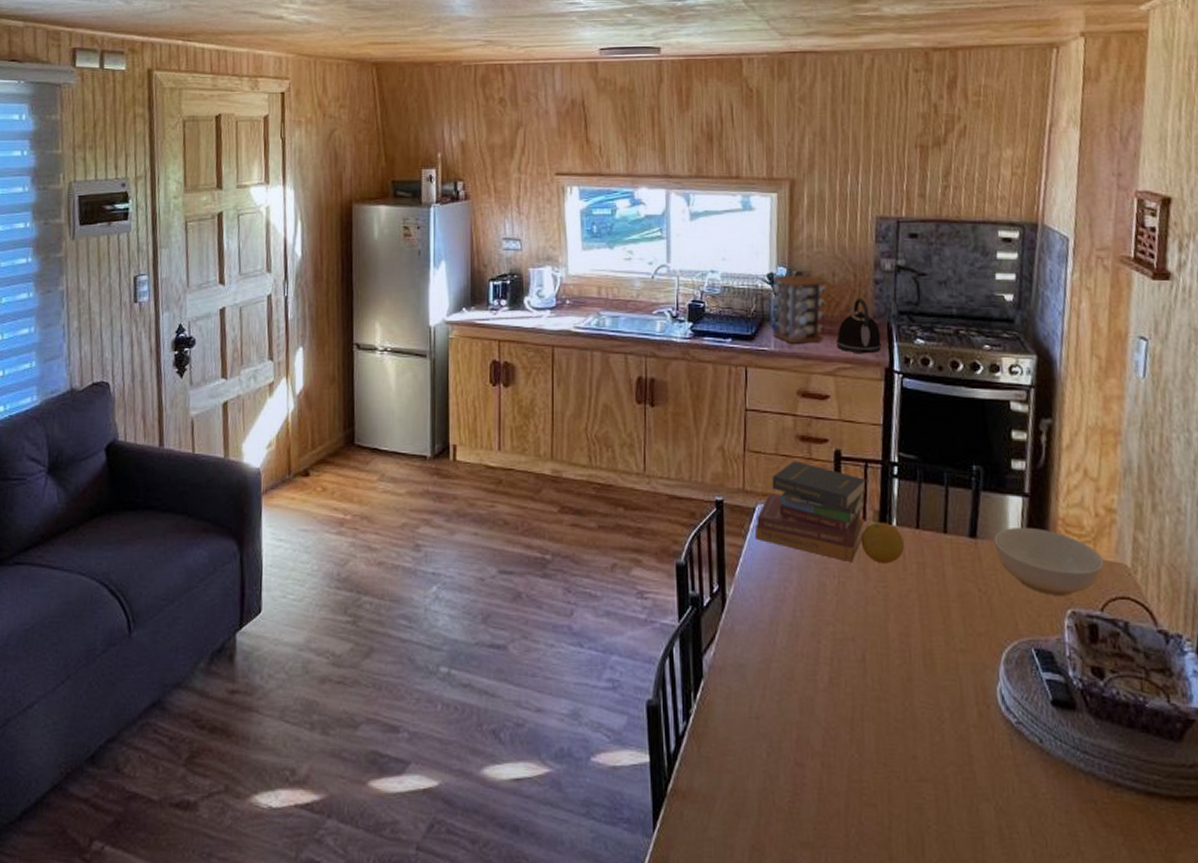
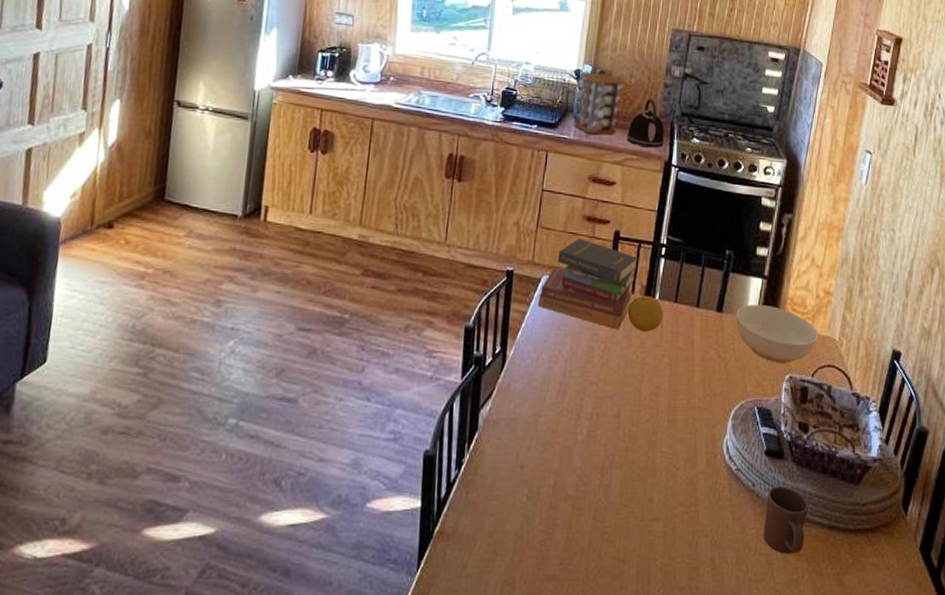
mug: none [1060,742,1117,825] -> present [763,486,808,554]

